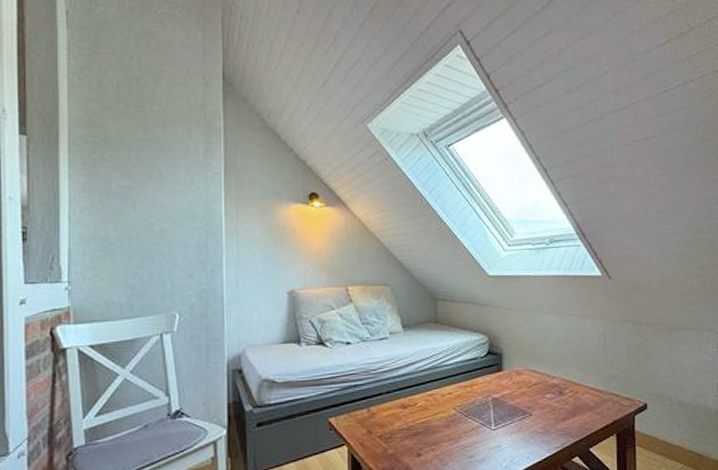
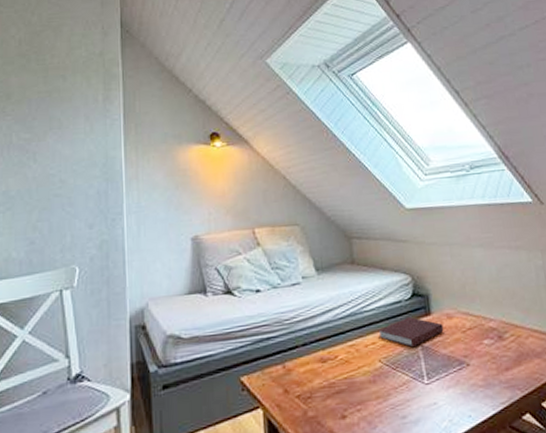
notebook: none [454,372,513,399] -> present [378,317,444,348]

